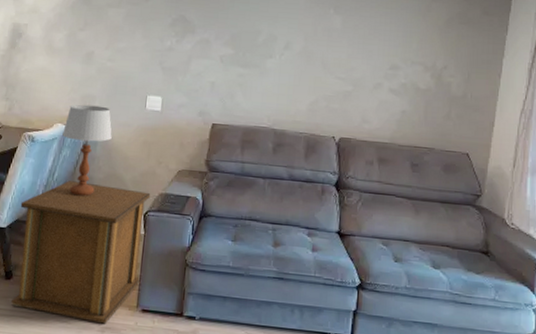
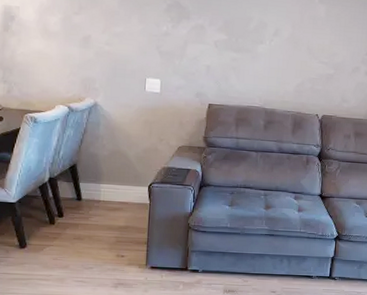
side table: present [11,181,151,324] -> none [28,158,154,281]
table lamp: present [62,104,112,197] -> none [65,86,114,172]

